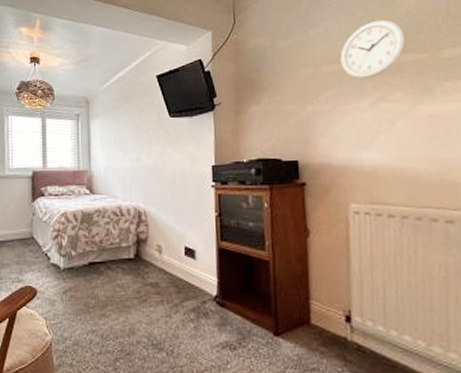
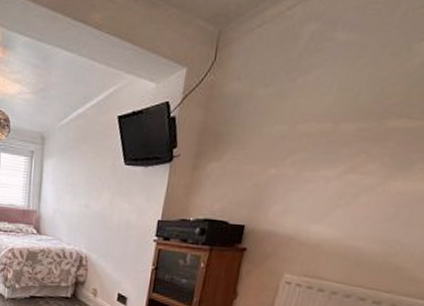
wall clock: present [340,19,405,80] -> none [320,72,406,145]

